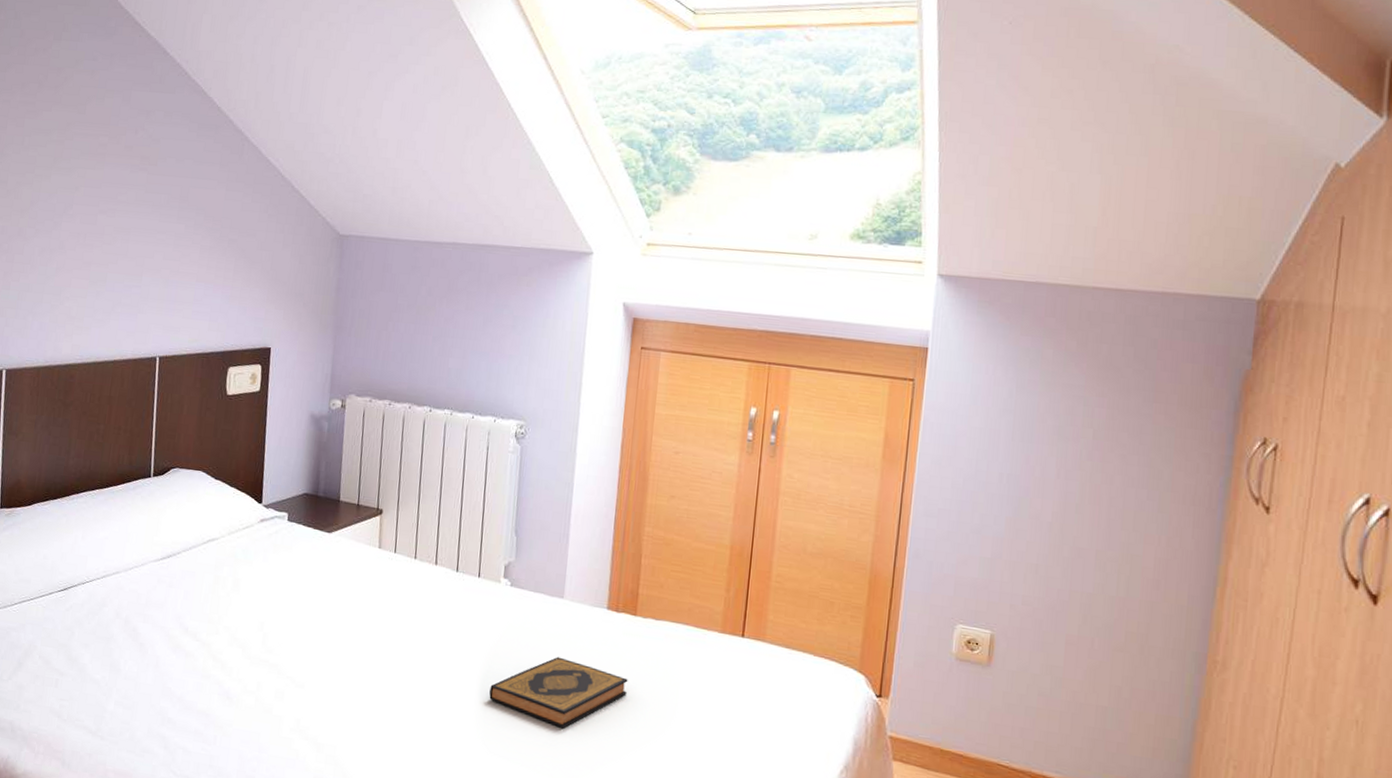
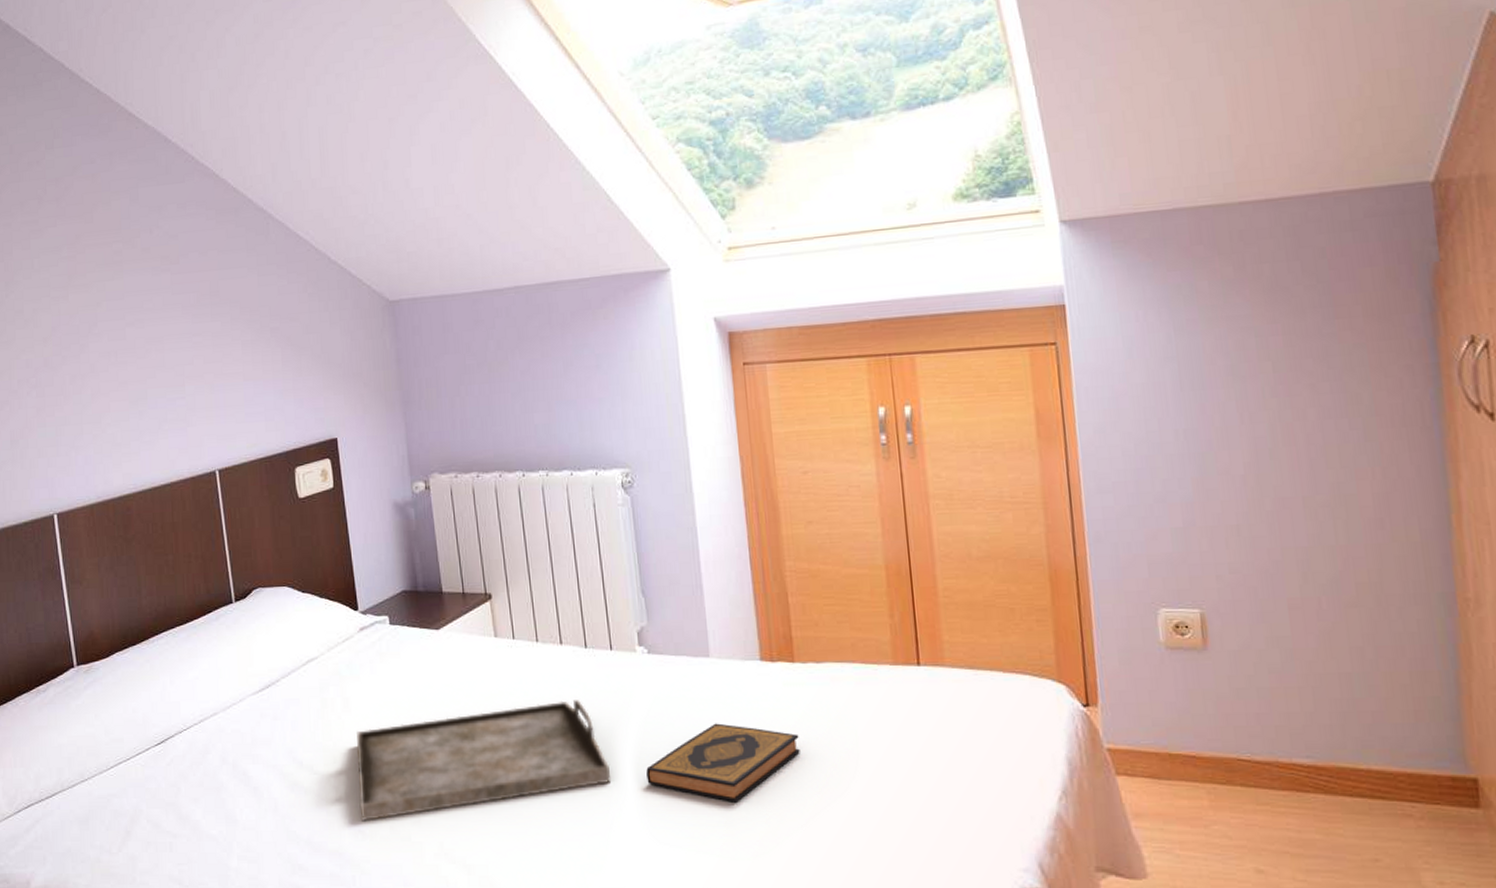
serving tray: none [230,609,459,694] -> present [356,700,612,822]

